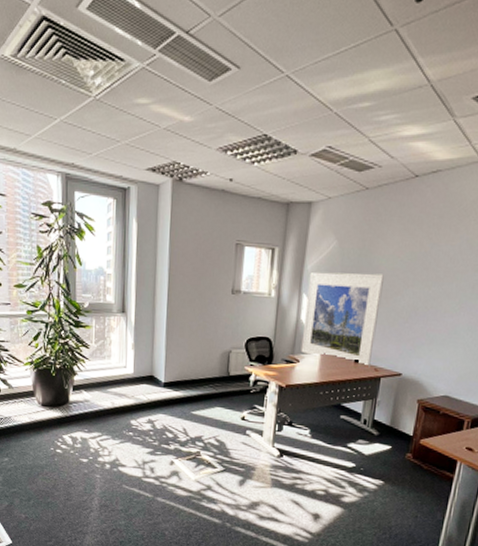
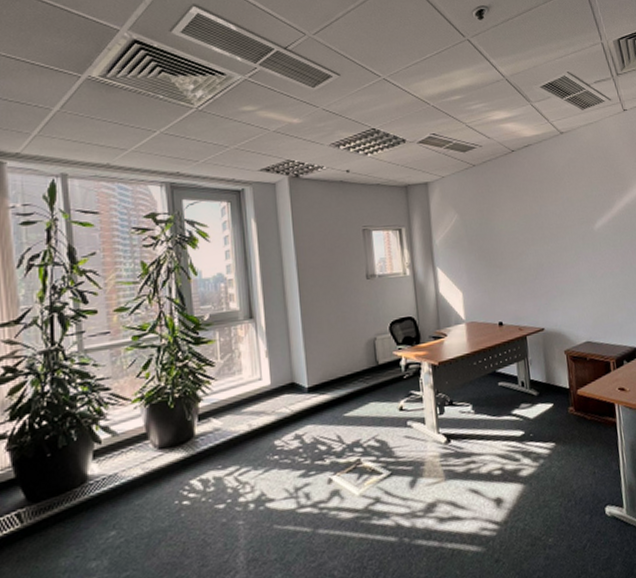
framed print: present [301,272,384,368] -> none [439,238,514,329]

